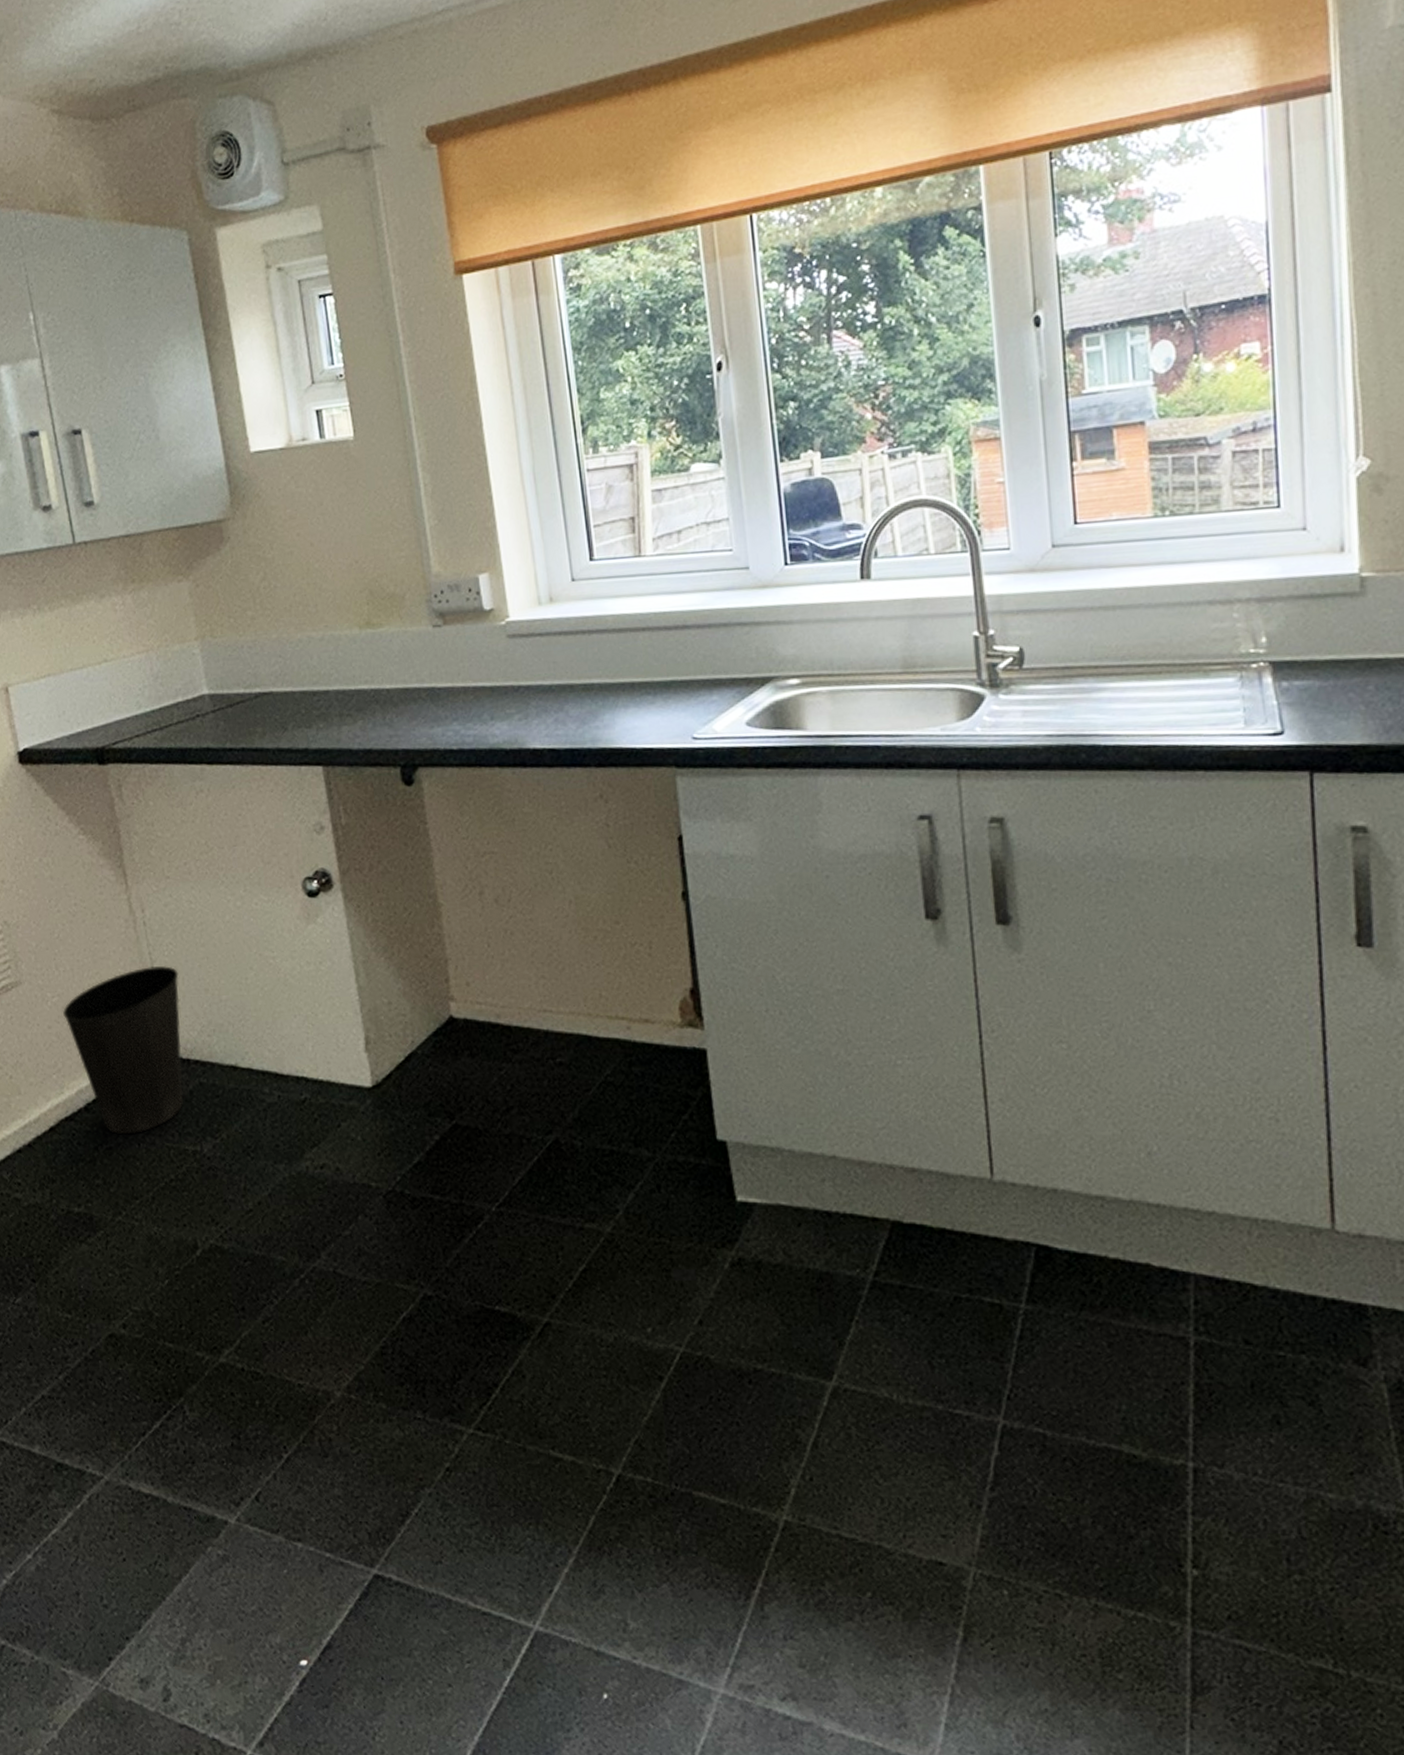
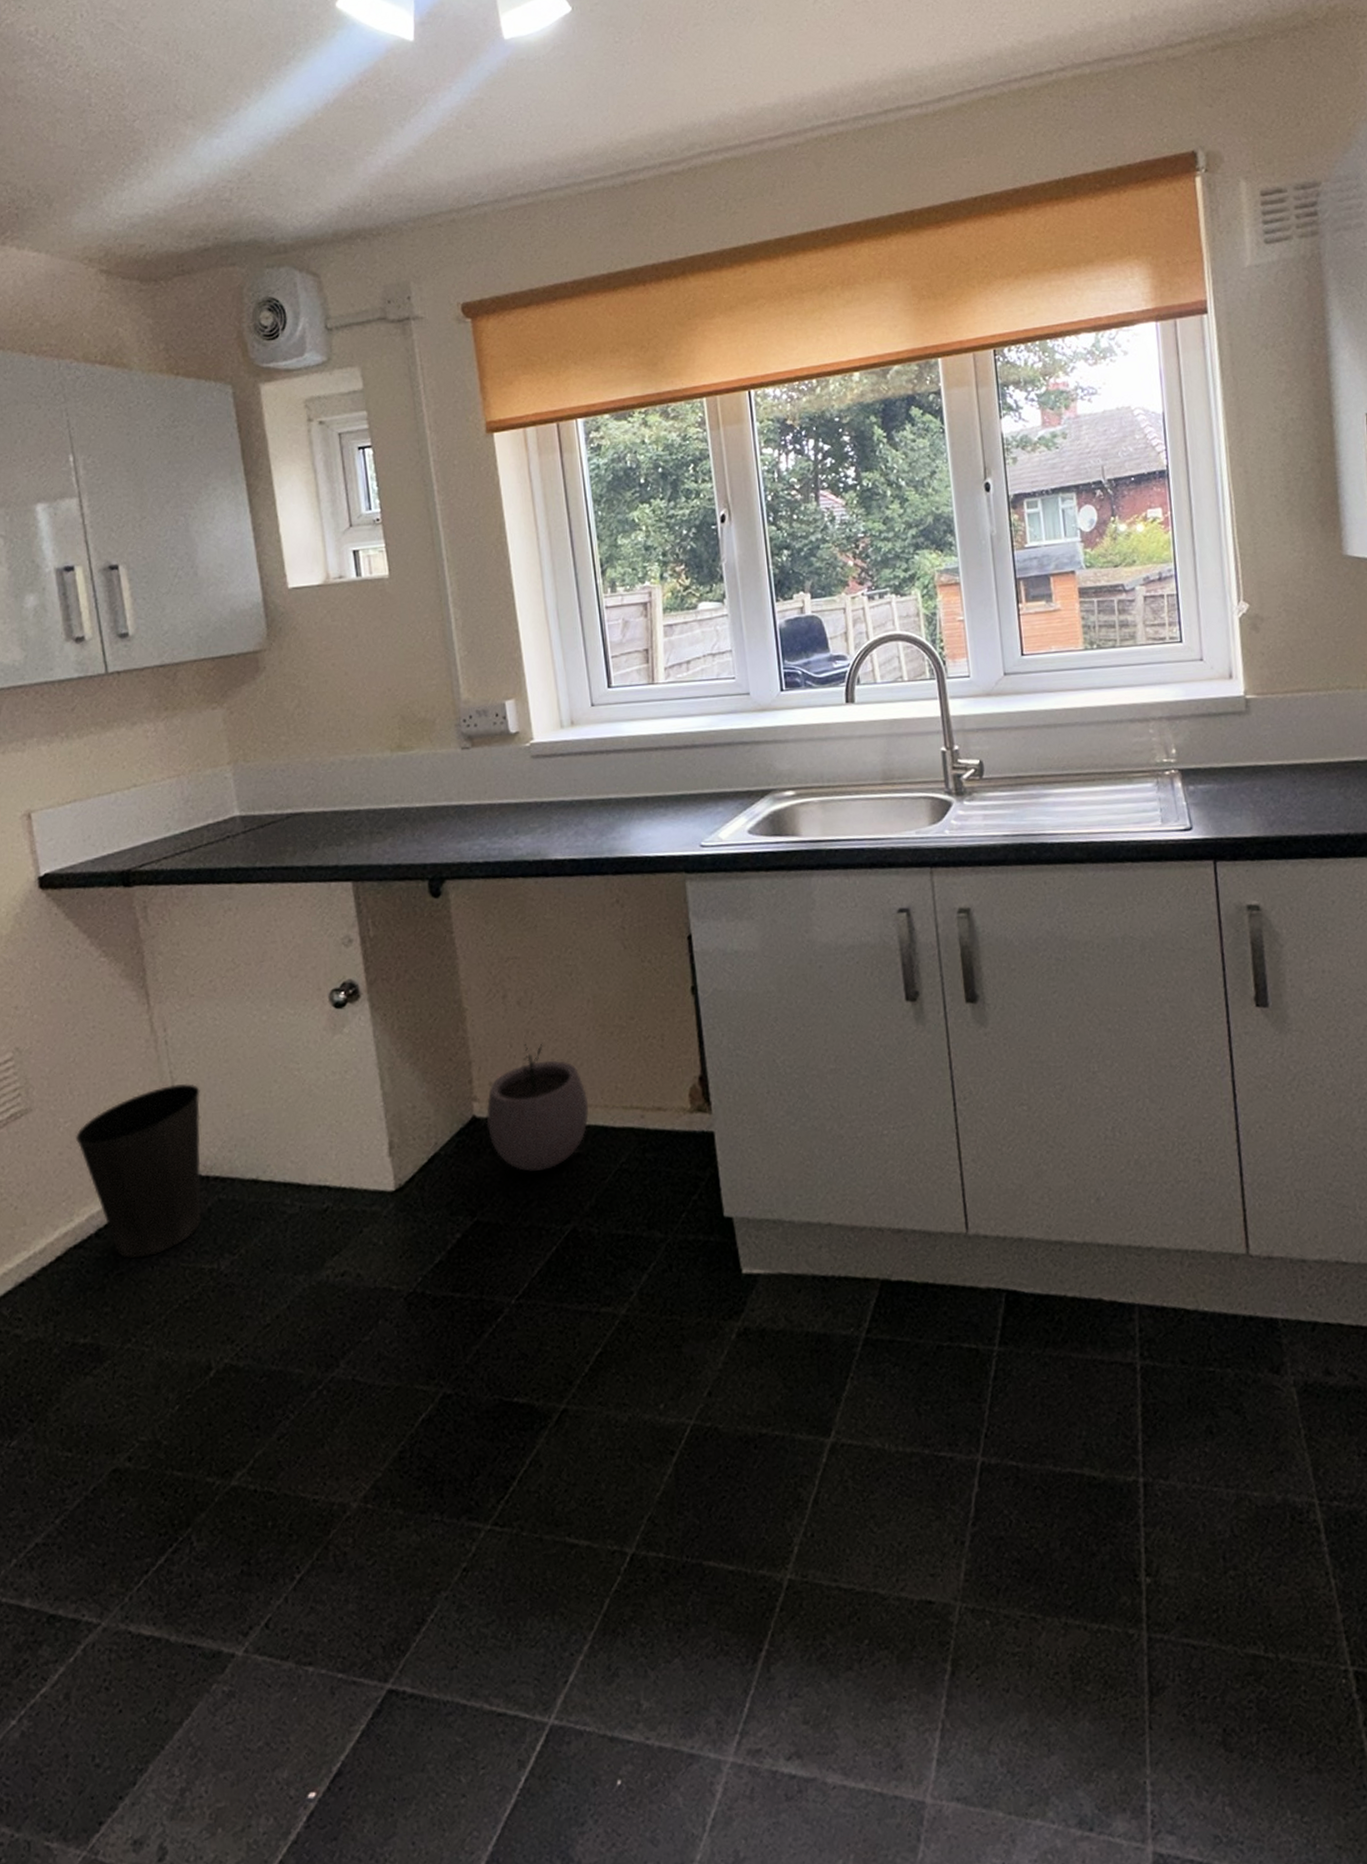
plant pot: none [464,943,571,1077] -> present [486,1043,589,1172]

